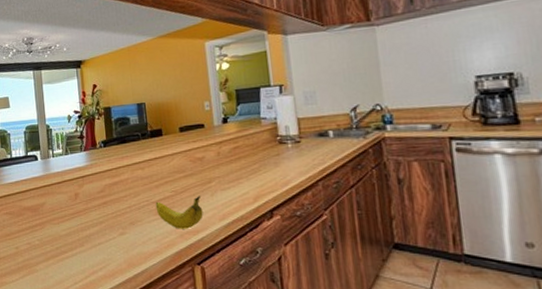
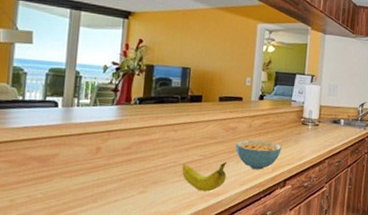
cereal bowl: none [206,167,260,201] -> present [235,139,282,170]

